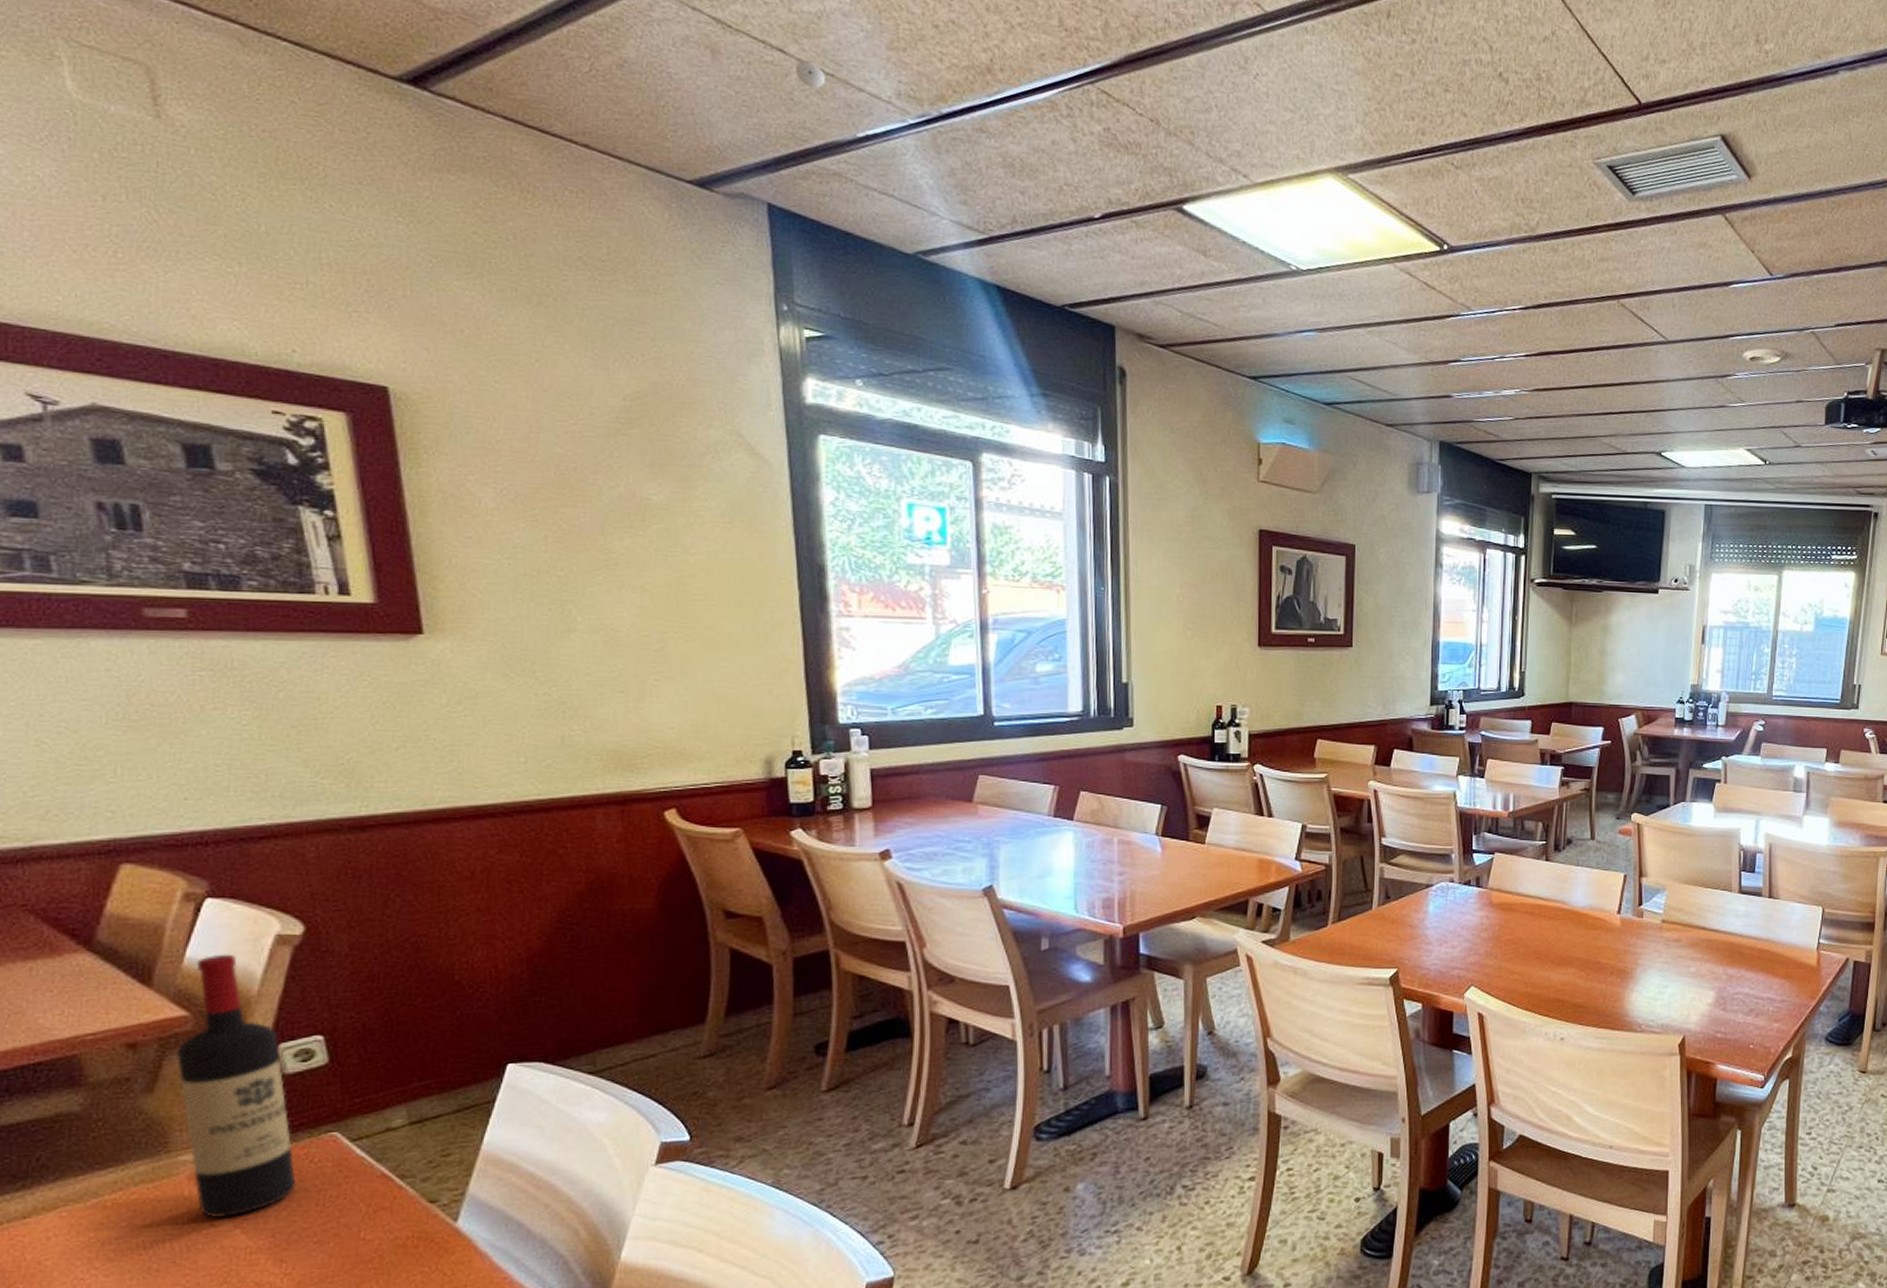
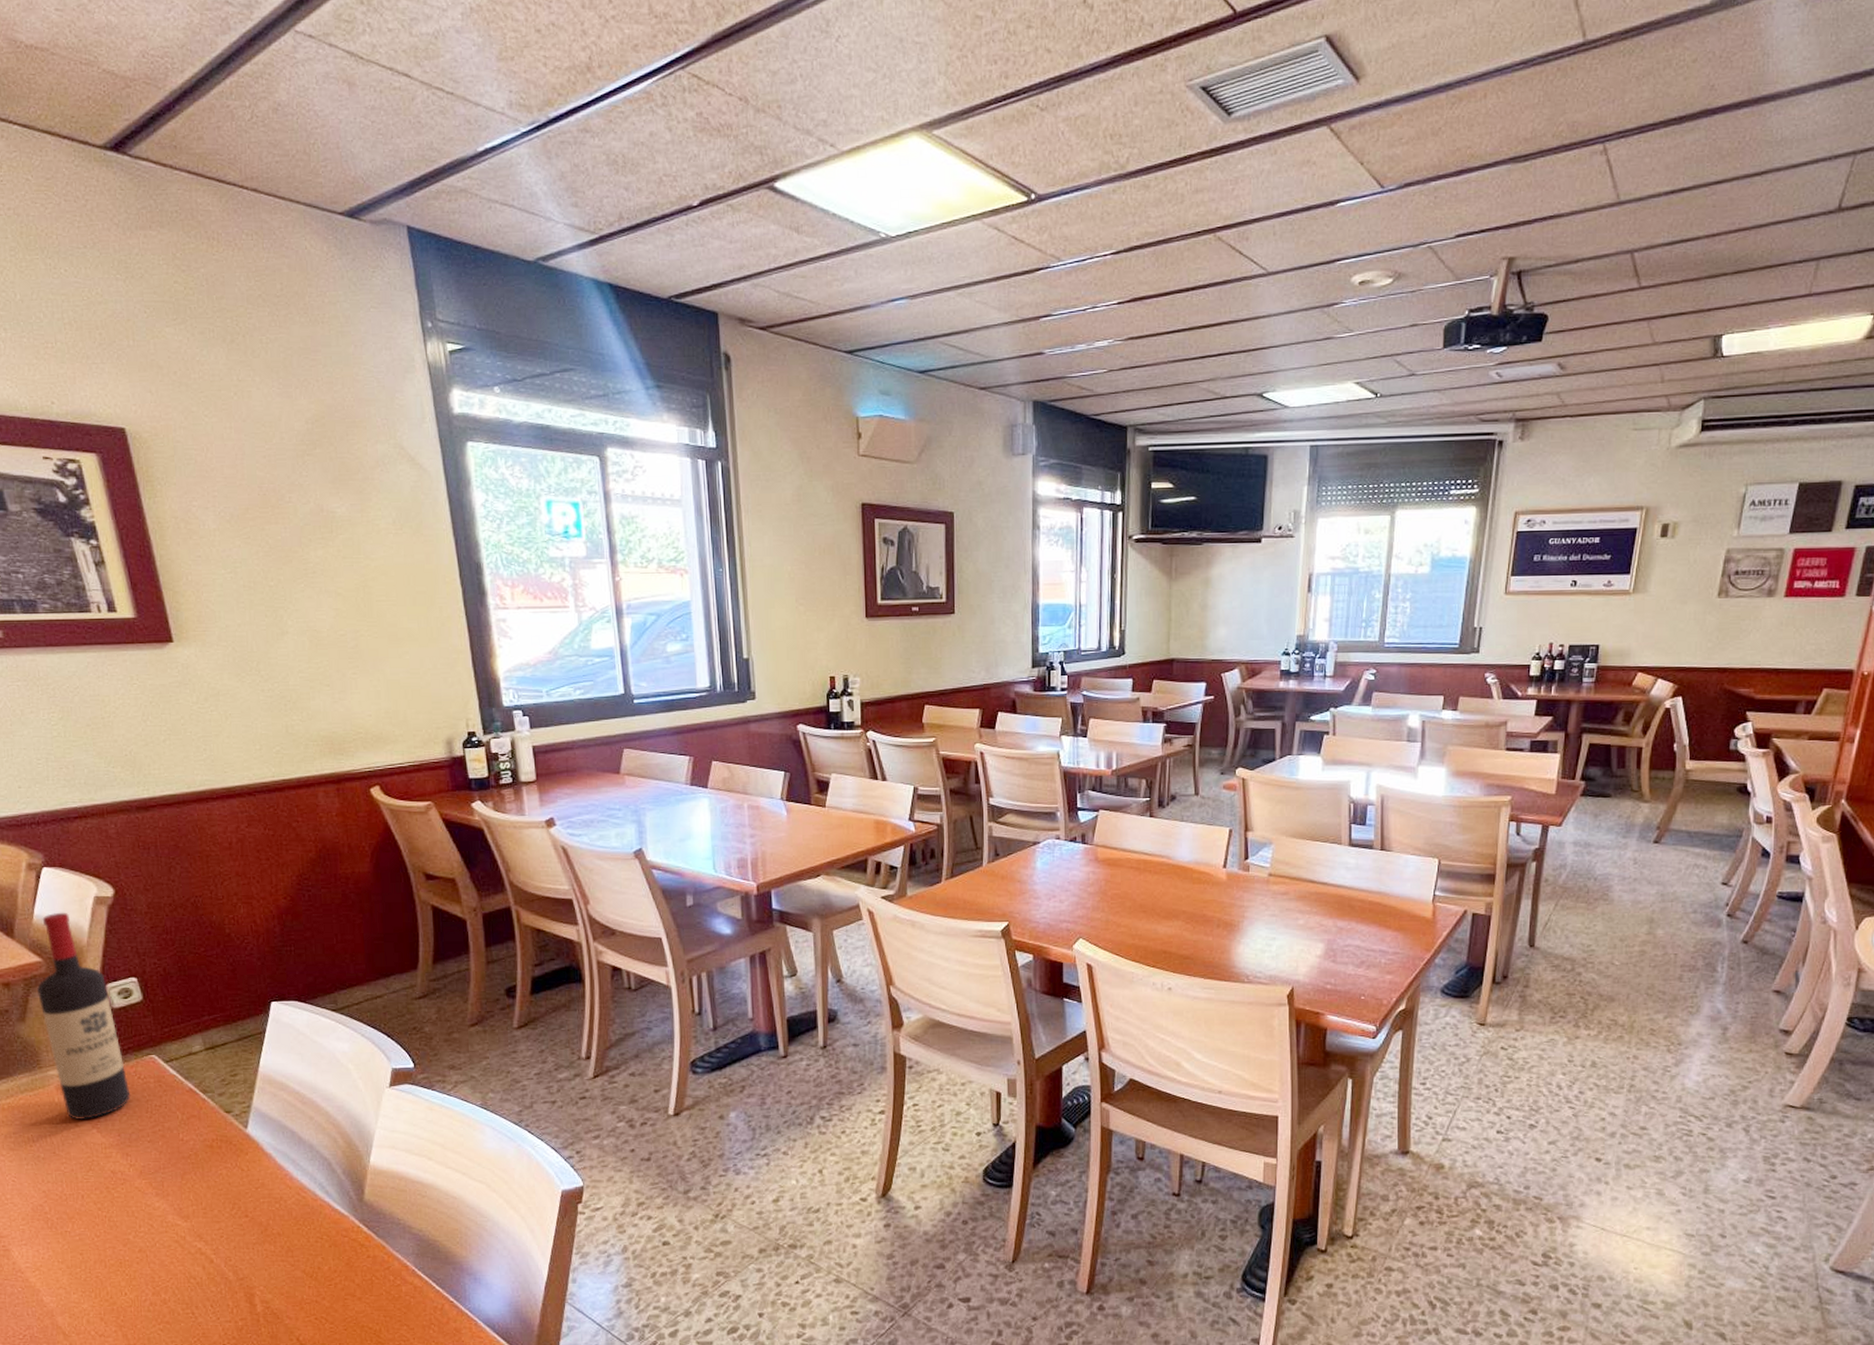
smoke detector: present [796,61,825,89] -> none [420,82,446,109]

